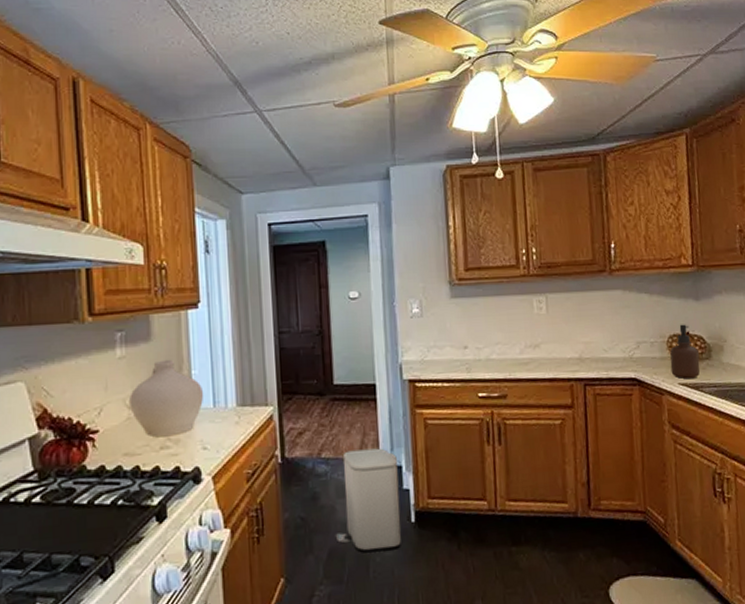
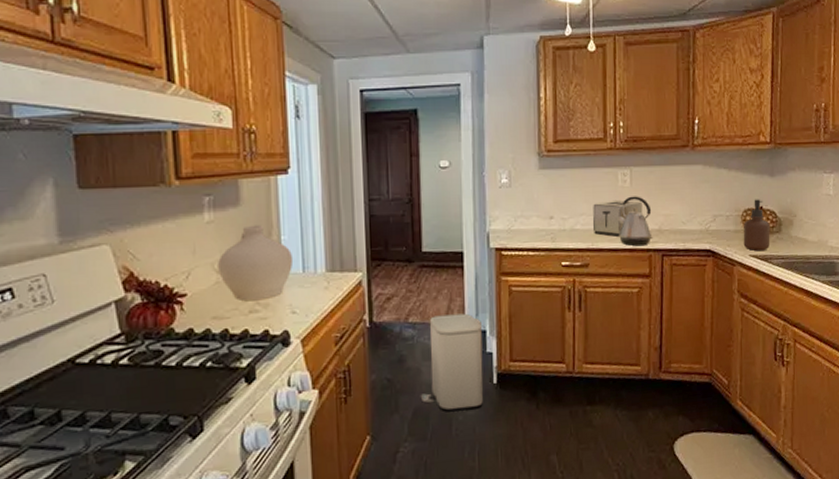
toaster: none [508,328,561,366] -> present [593,200,643,237]
kettle: none [534,323,575,376] -> present [617,196,654,246]

